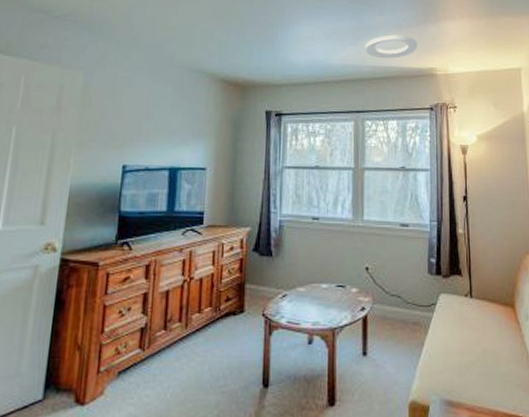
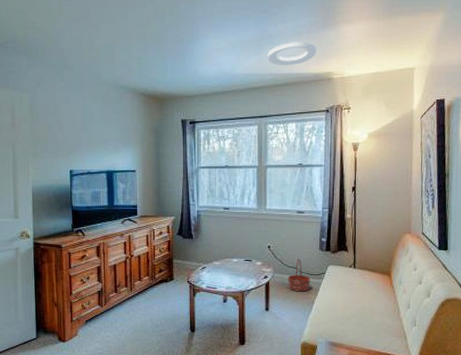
basket: none [390,284,419,329] -> present [287,259,311,292]

